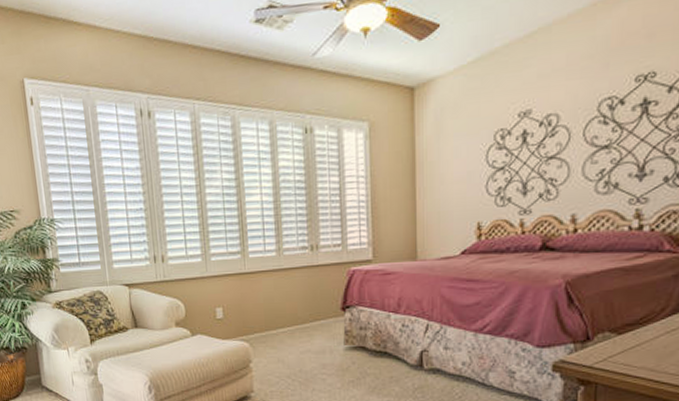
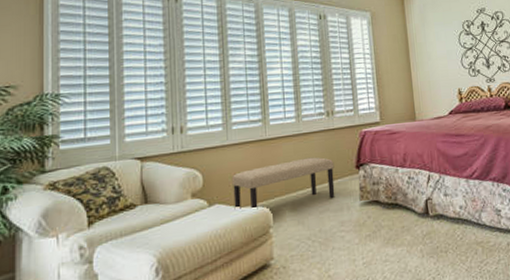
bench: none [212,295,318,344] -> present [231,157,335,210]

